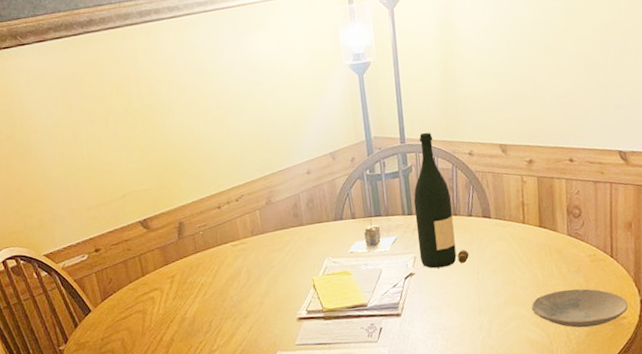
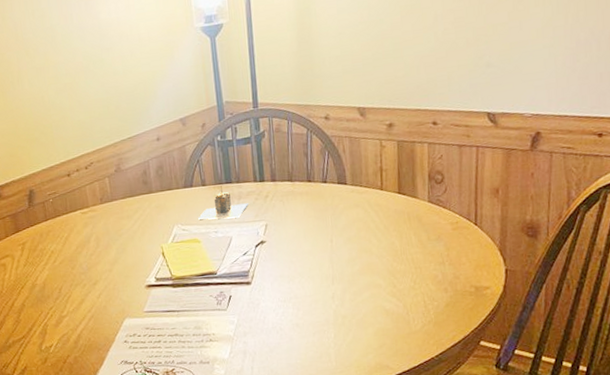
wine bottle: present [413,132,470,269] -> none [266,96,323,236]
plate: present [531,288,628,328] -> none [387,257,492,298]

